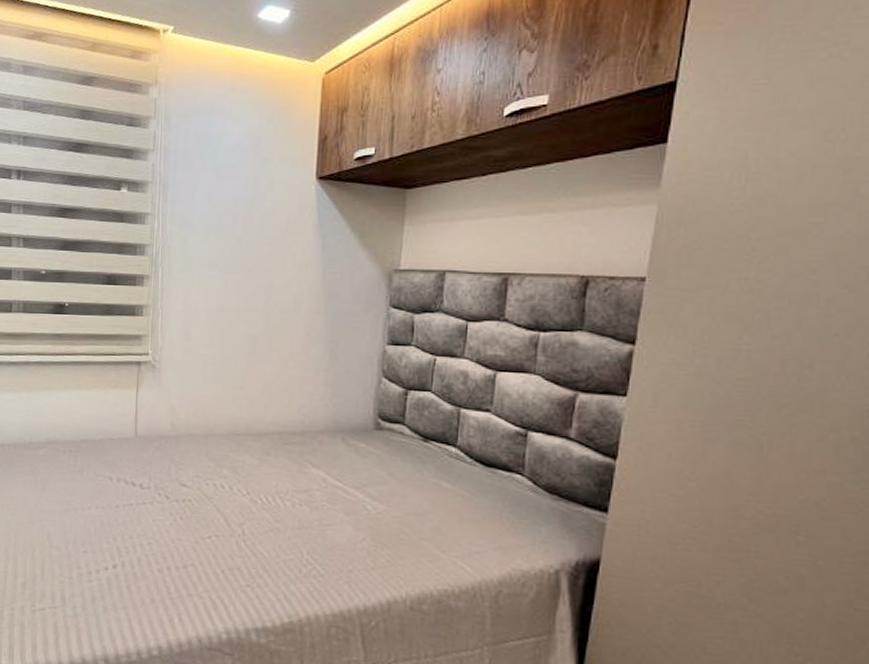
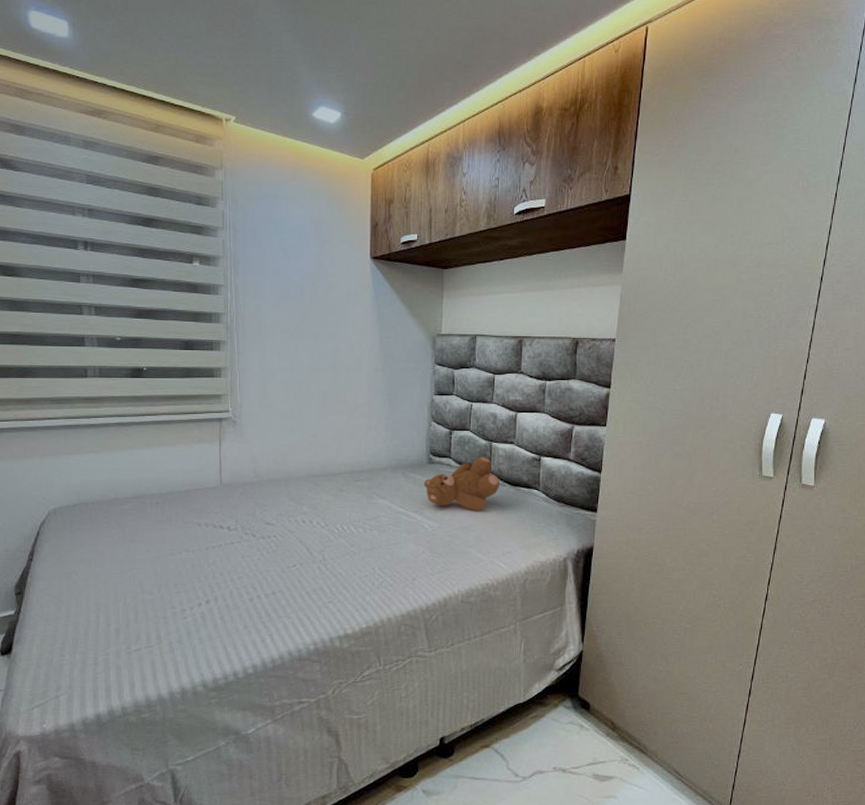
teddy bear: none [367,425,470,496] -> present [423,457,500,512]

